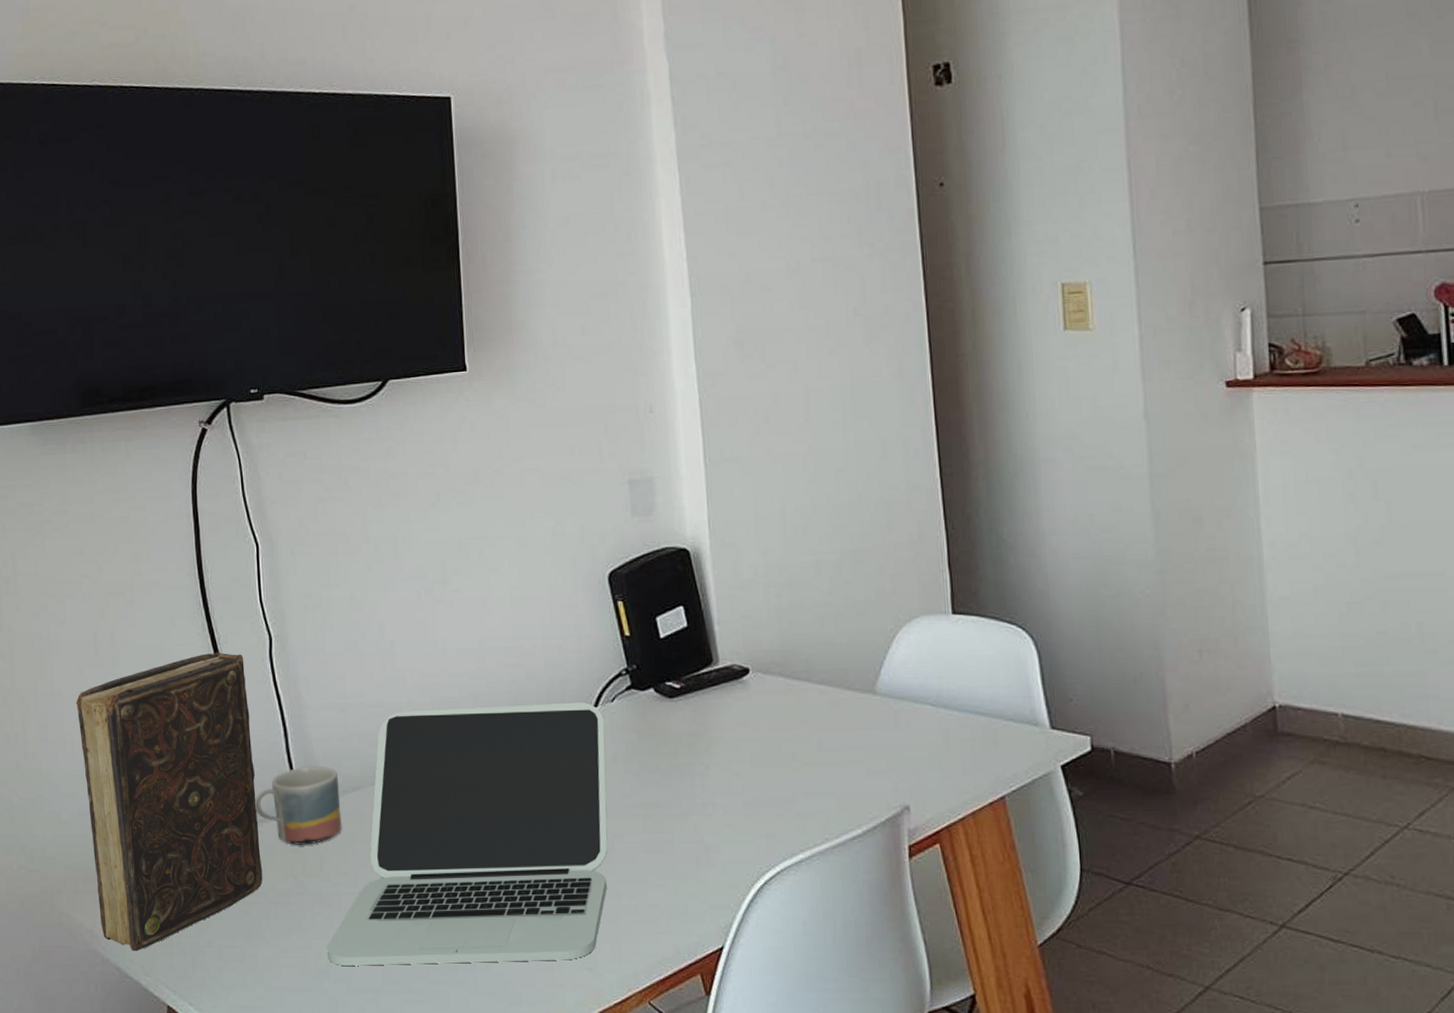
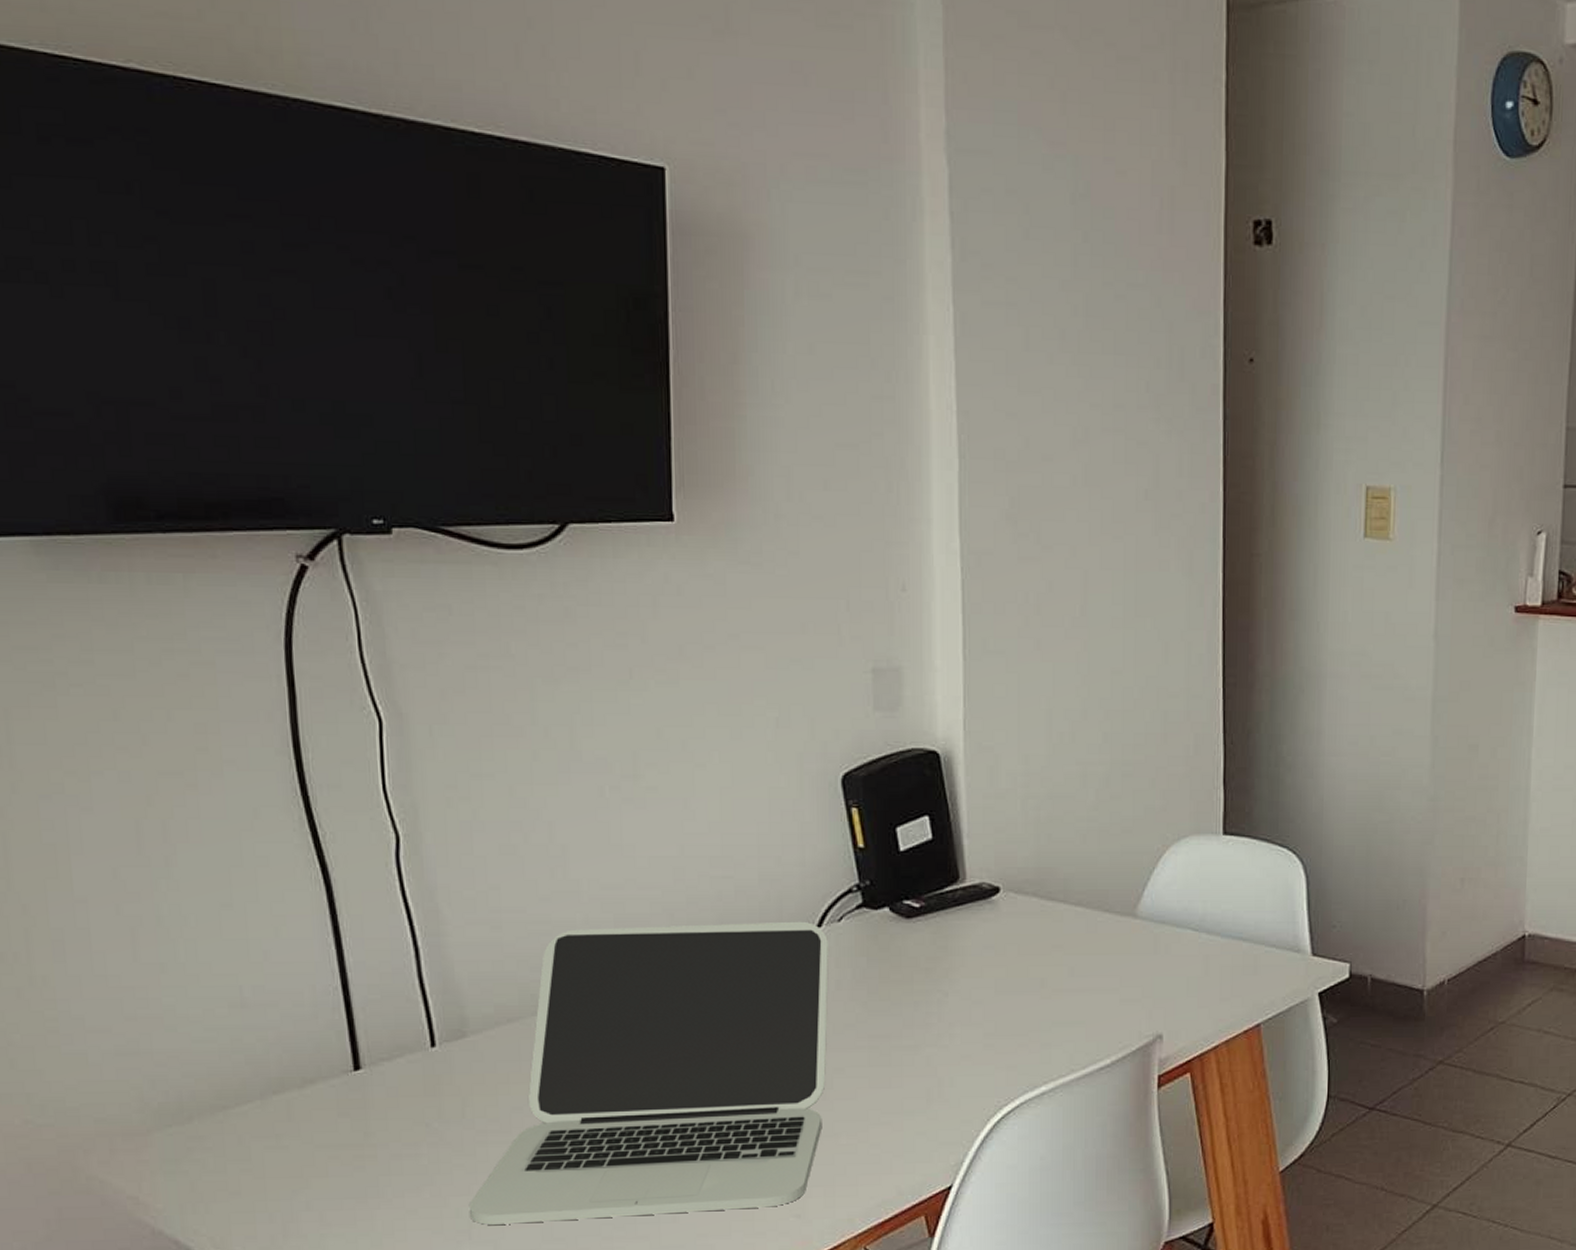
book: present [76,652,263,952] -> none [109,853,383,1220]
mug: present [255,766,342,846] -> none [373,993,492,1088]

